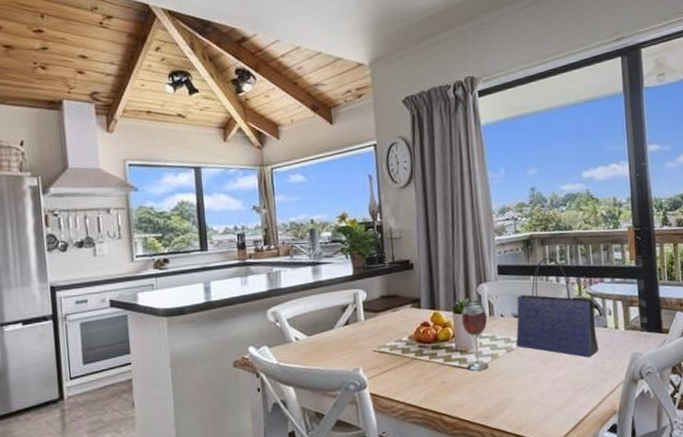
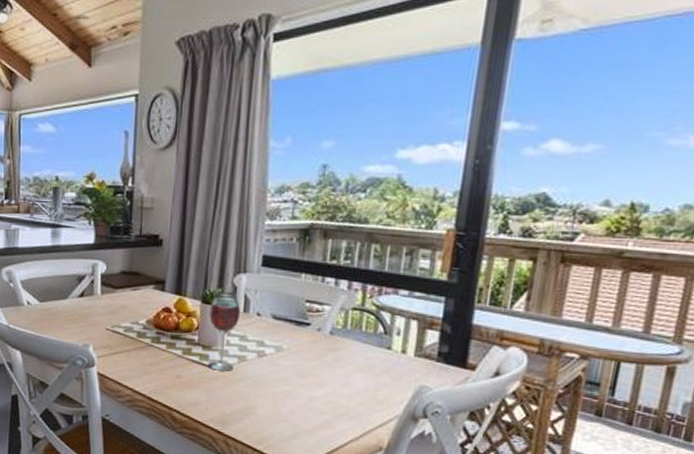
tote bag: present [515,257,599,357] -> none [269,254,386,380]

